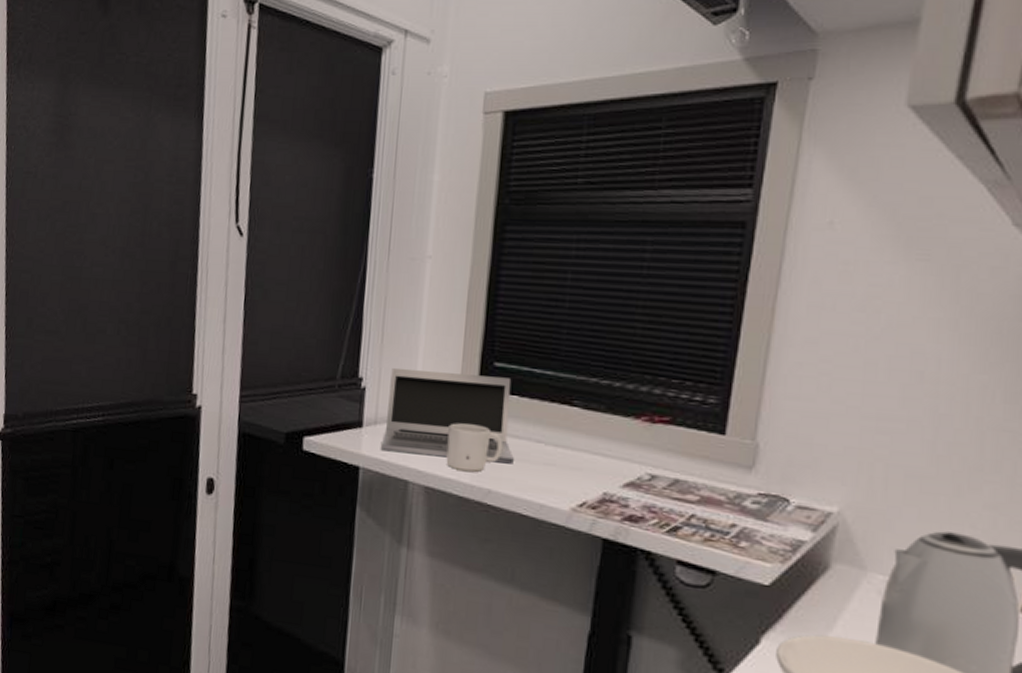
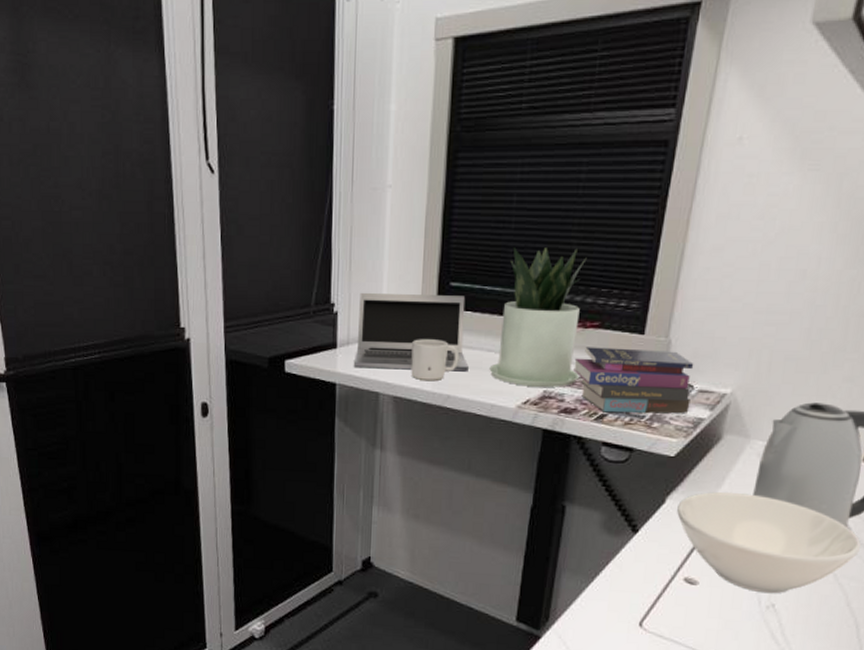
planter: none [538,328,654,490] -> present [489,247,587,387]
books: none [639,445,789,533] -> present [573,347,694,414]

